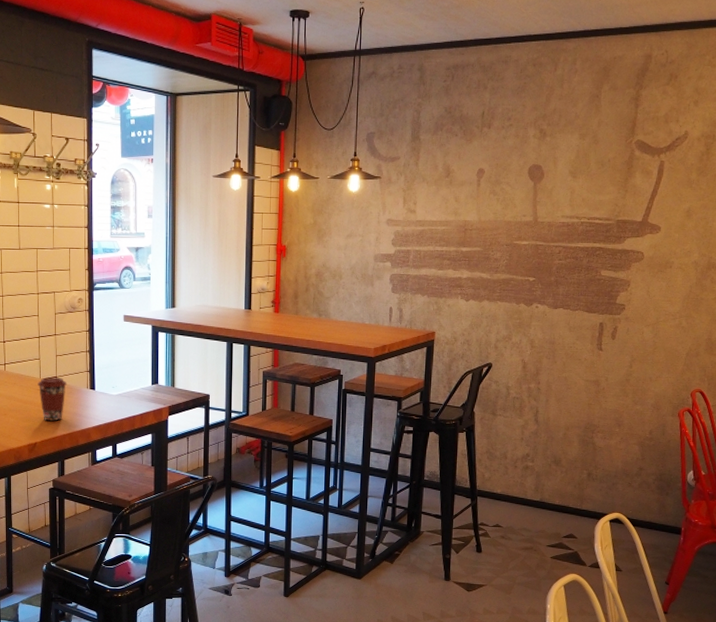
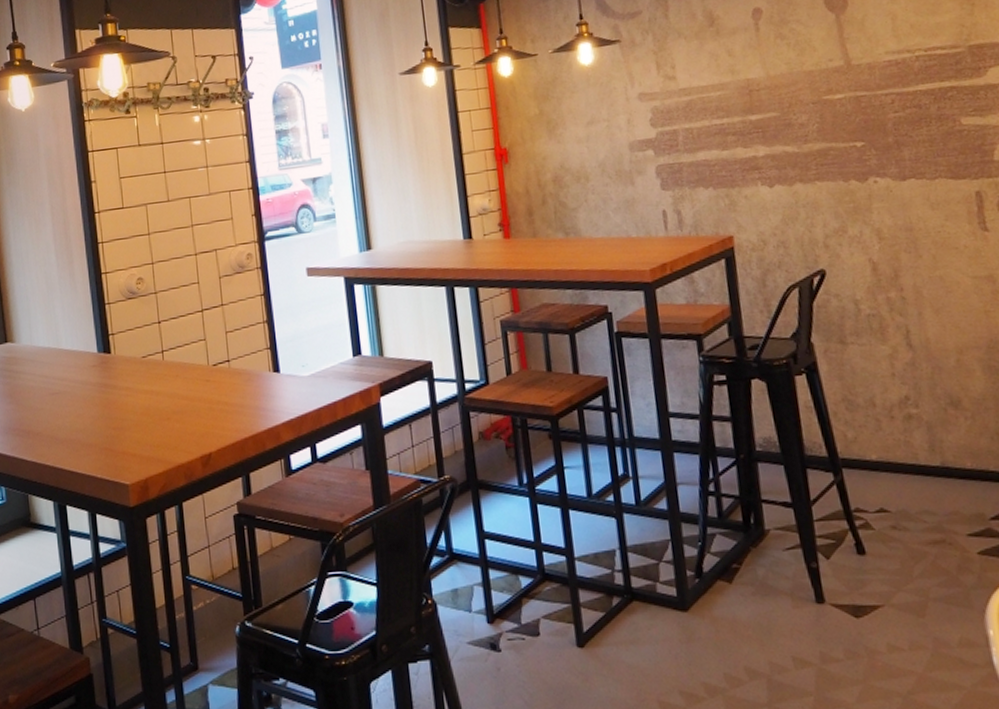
coffee cup: present [38,377,68,421] -> none [206,361,244,421]

